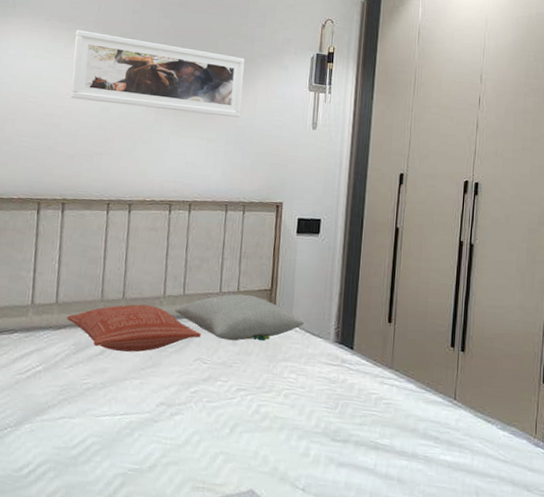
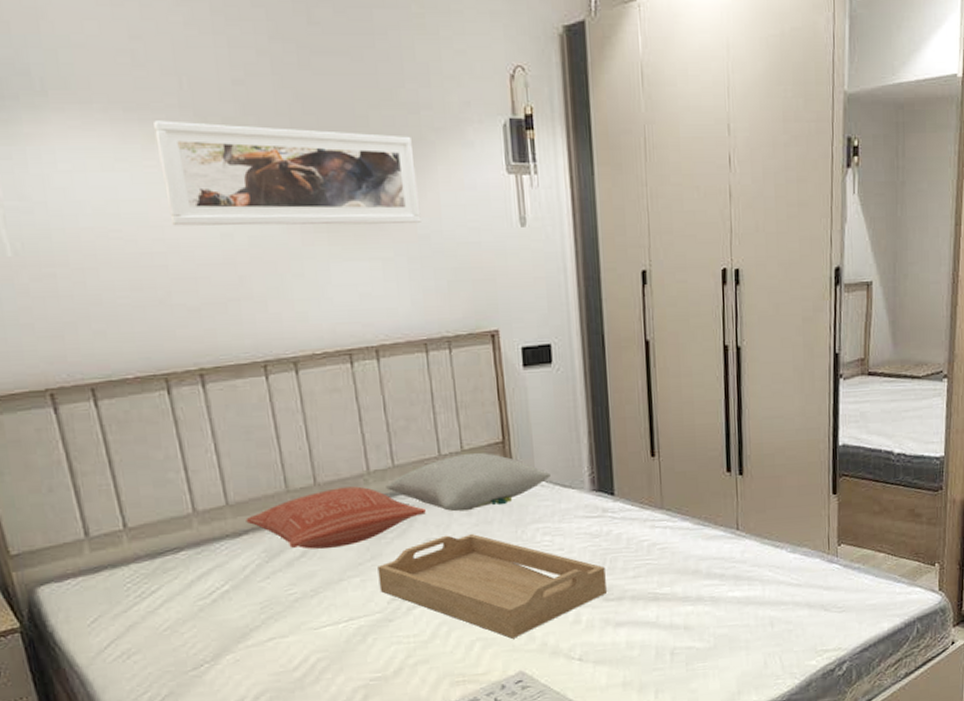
serving tray: none [153,357,337,458] -> present [377,534,607,639]

